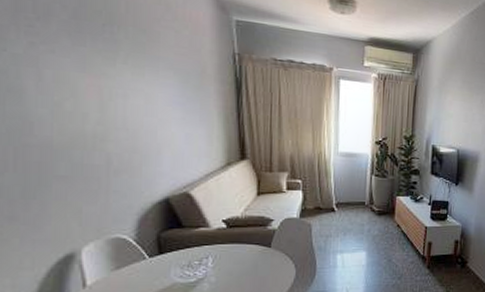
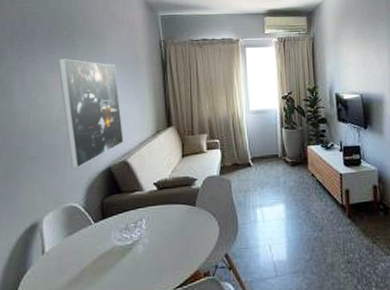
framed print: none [90,54,186,197] -> present [58,58,124,170]

